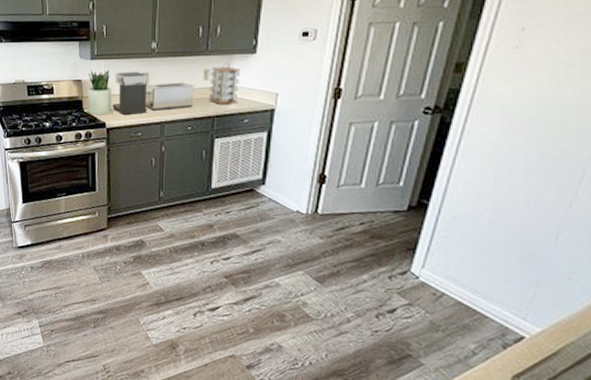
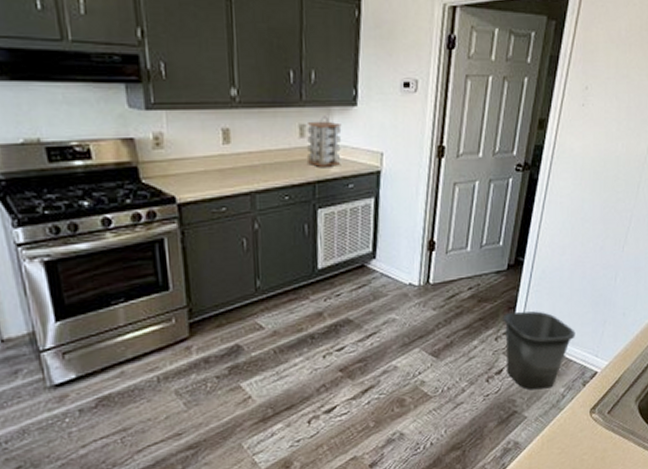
planter: present [86,70,115,116] -> none [144,124,187,187]
coffee maker: present [112,71,148,116] -> none [182,126,231,186]
toaster: present [145,82,194,111] -> none [227,140,289,178]
waste bin: none [399,253,495,341] -> present [502,311,576,390]

